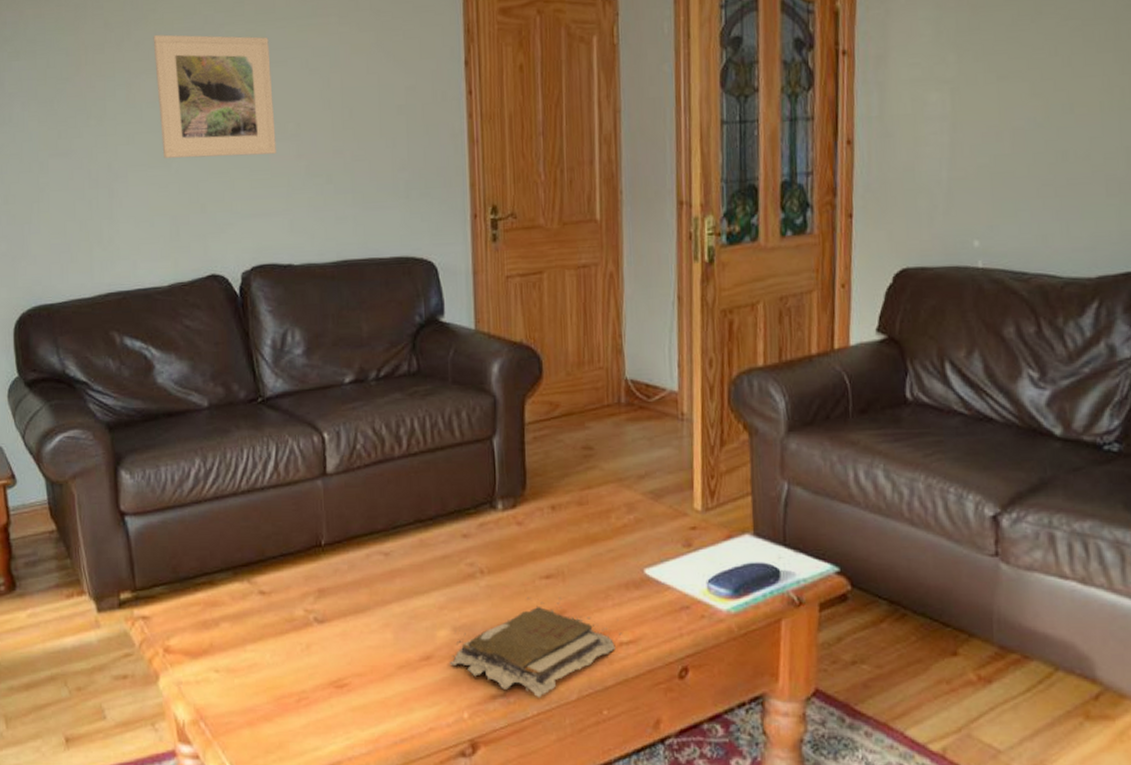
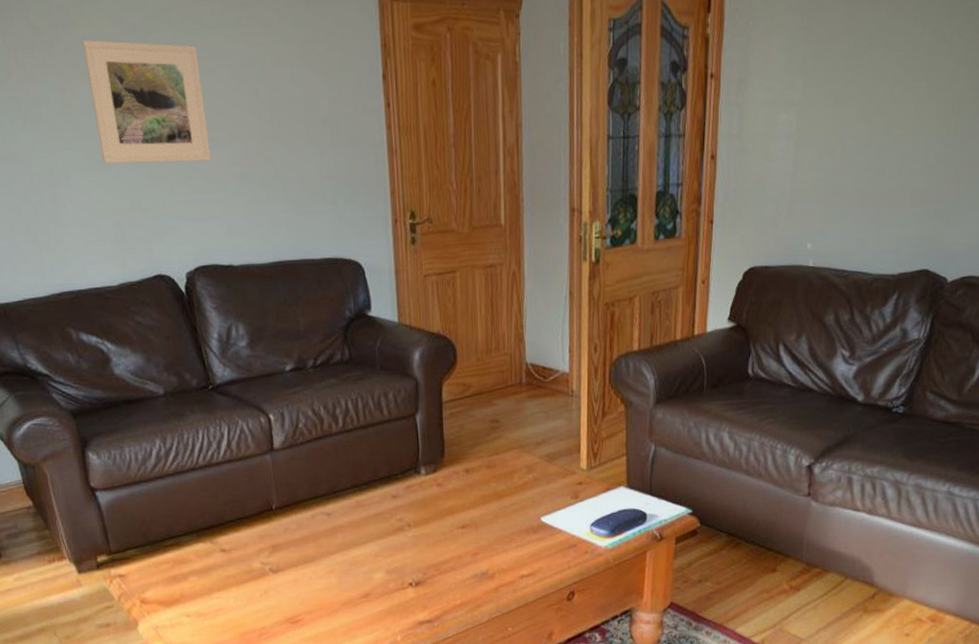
book: present [449,597,622,698] -> none [384,542,523,622]

